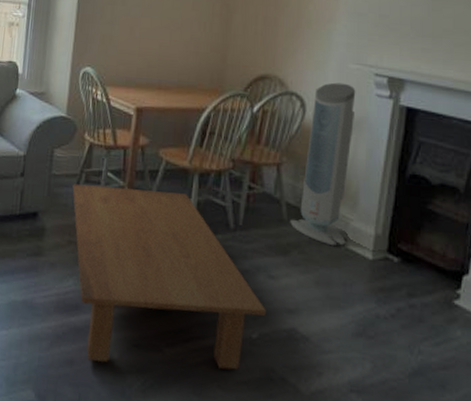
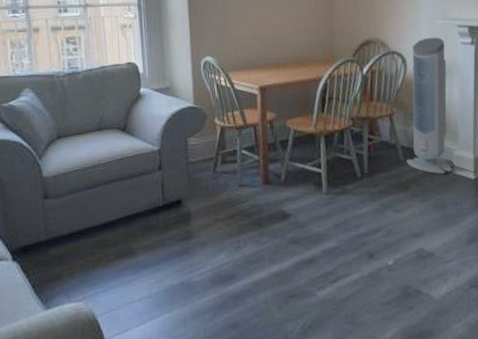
coffee table: present [72,184,266,370] -> none [211,156,397,320]

